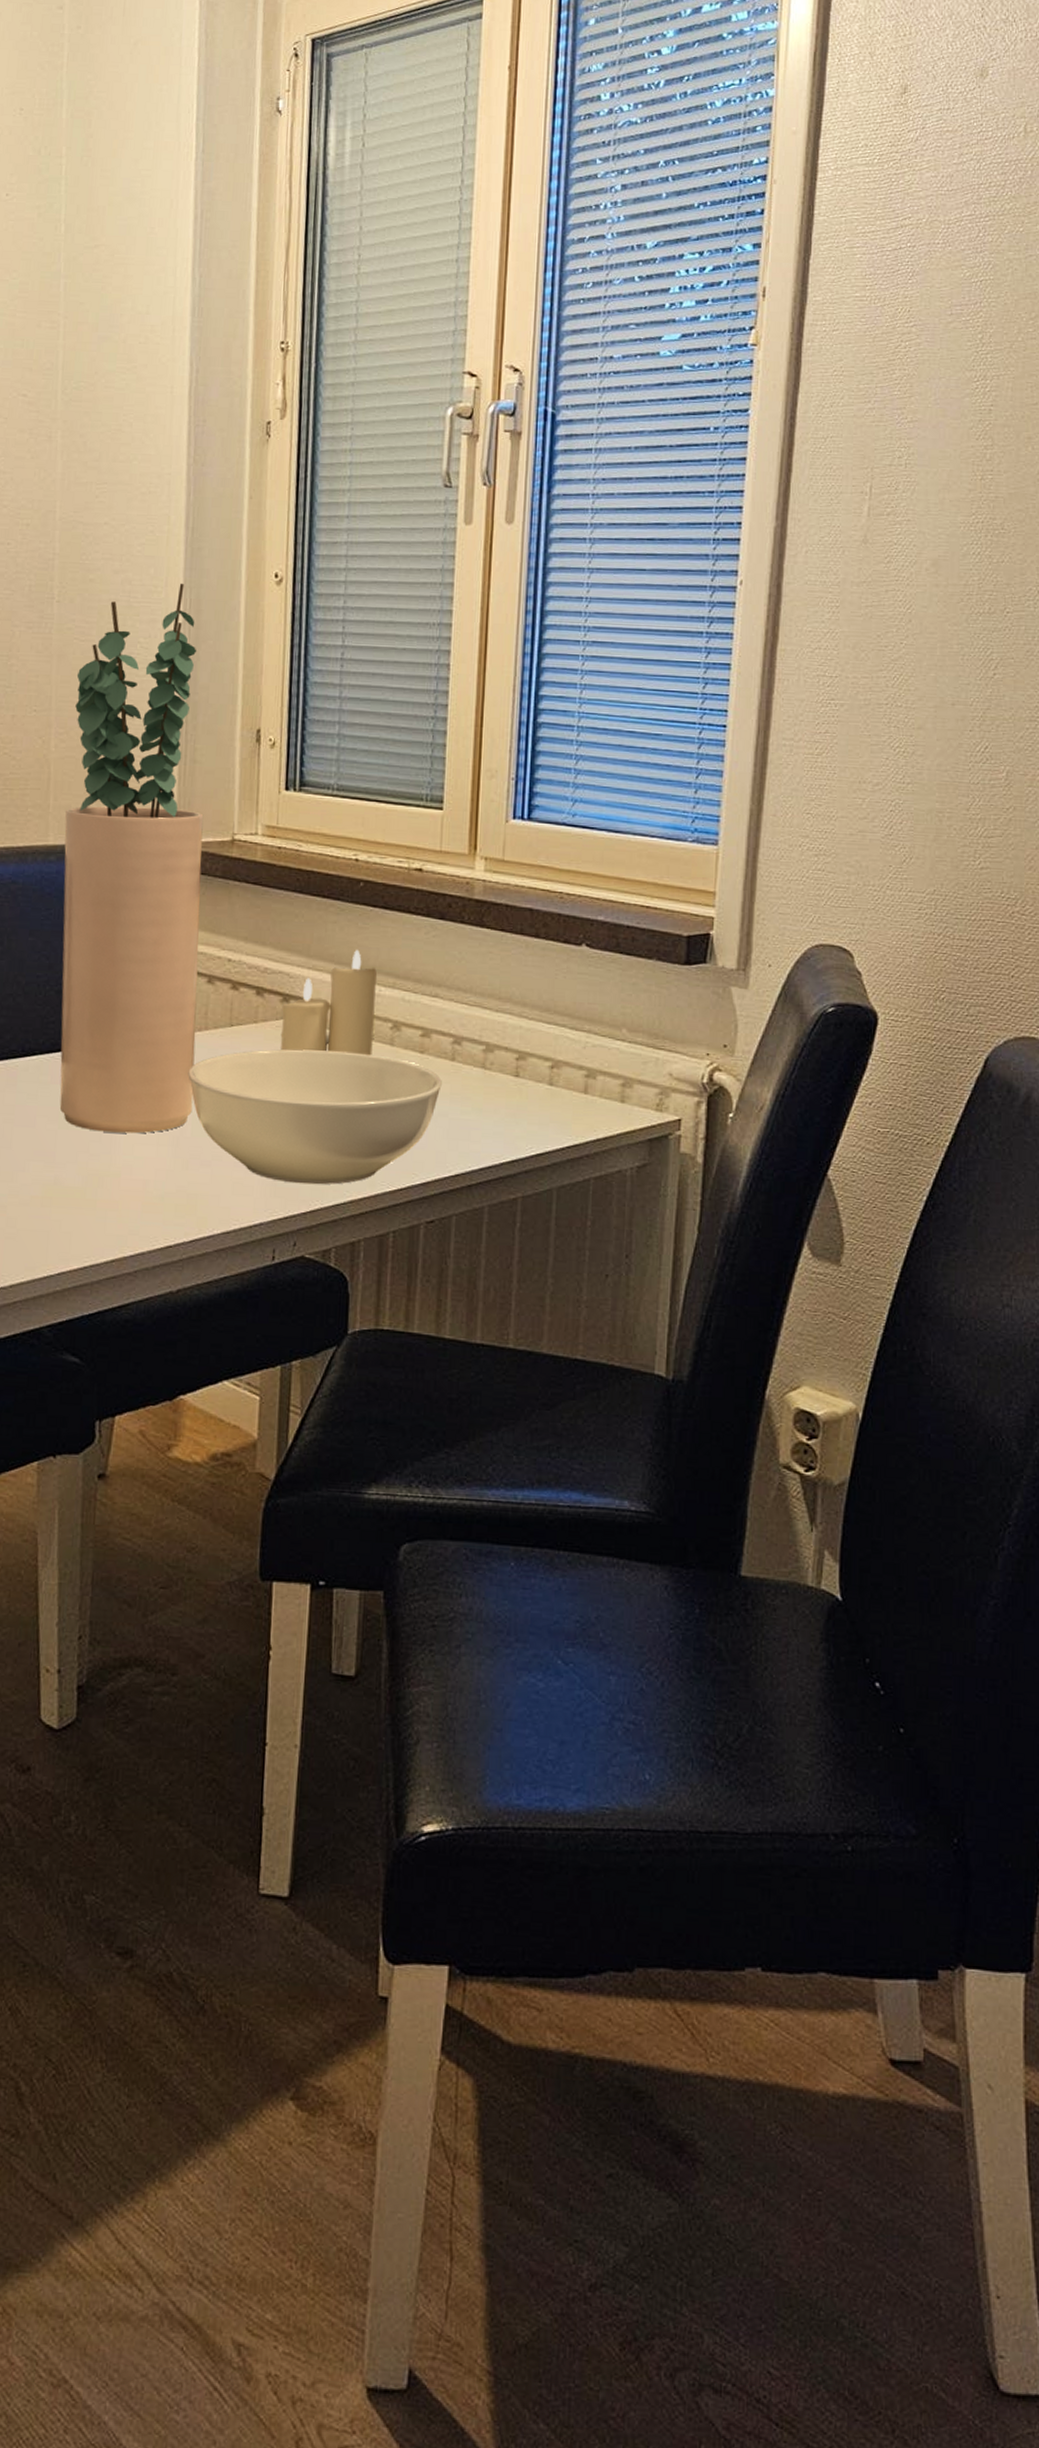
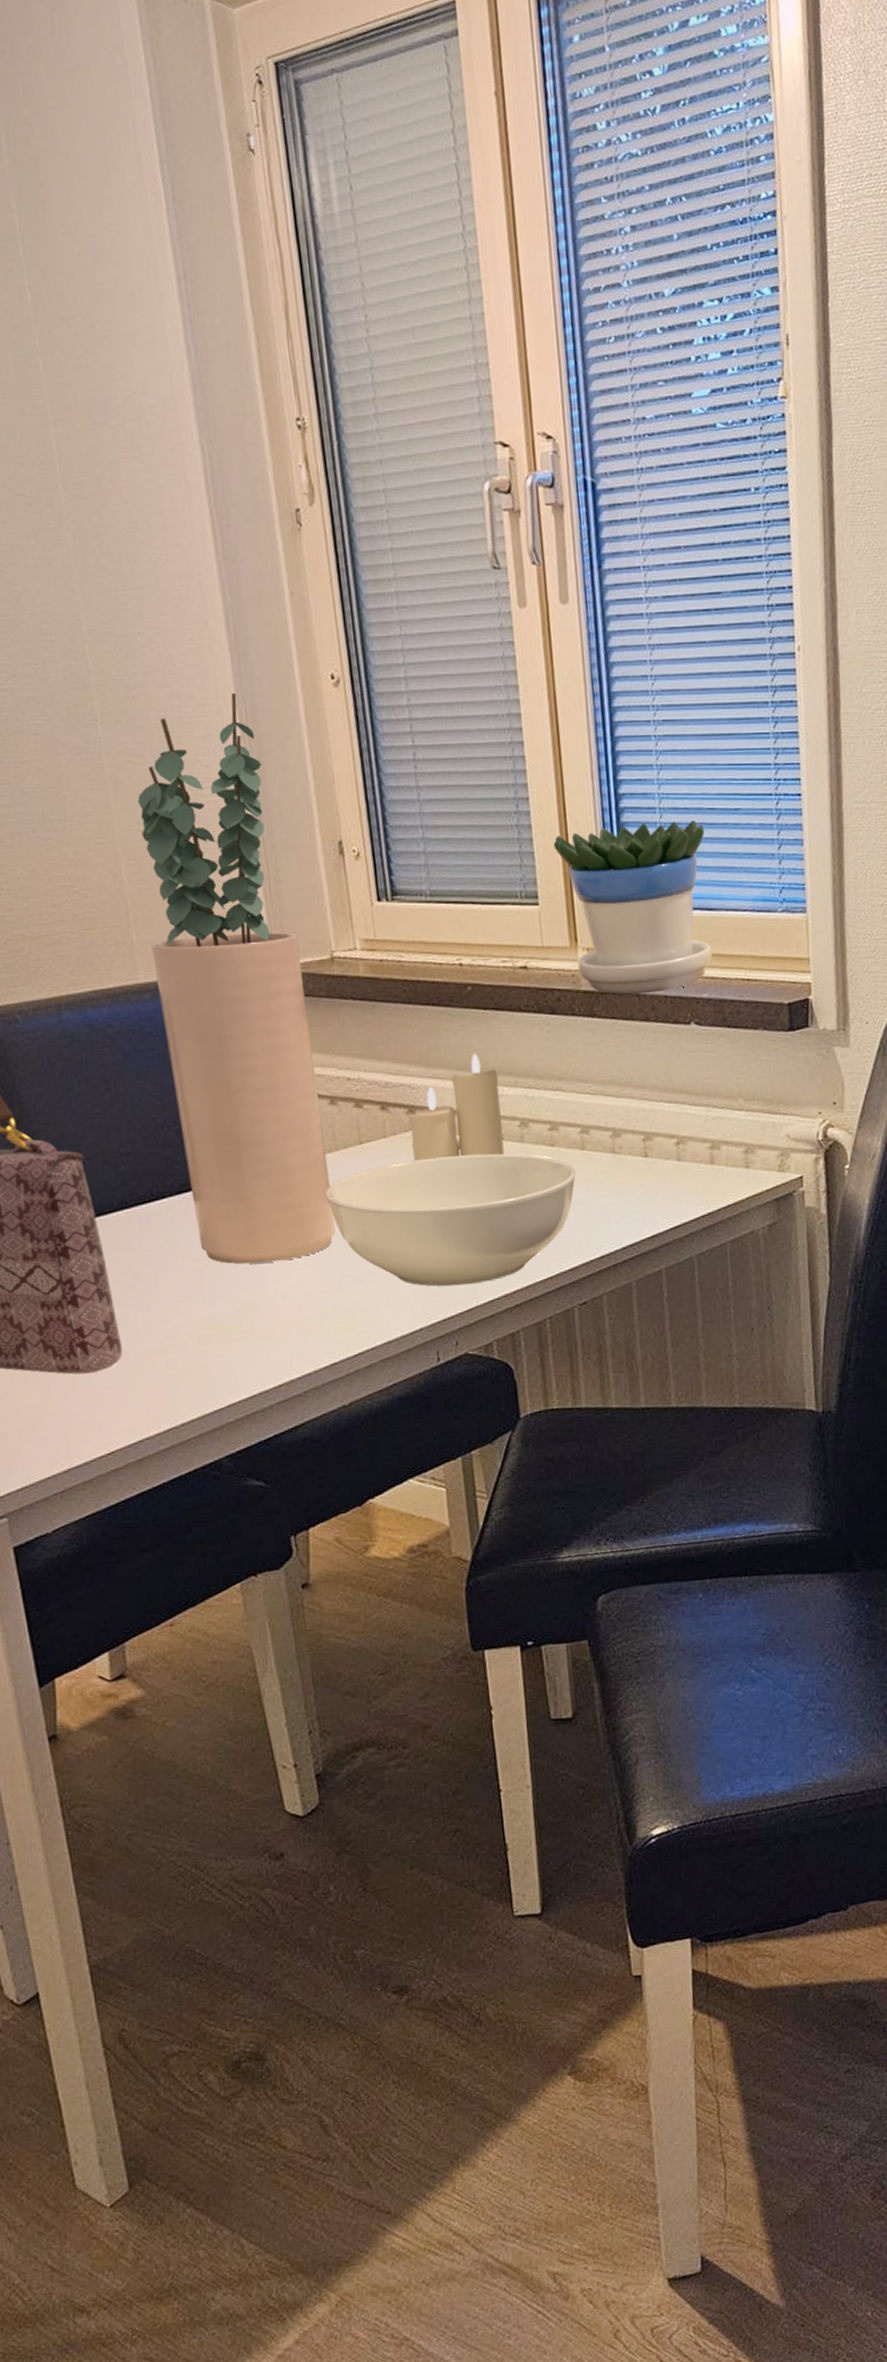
flowerpot: none [465,739,621,910] -> present [553,820,713,995]

